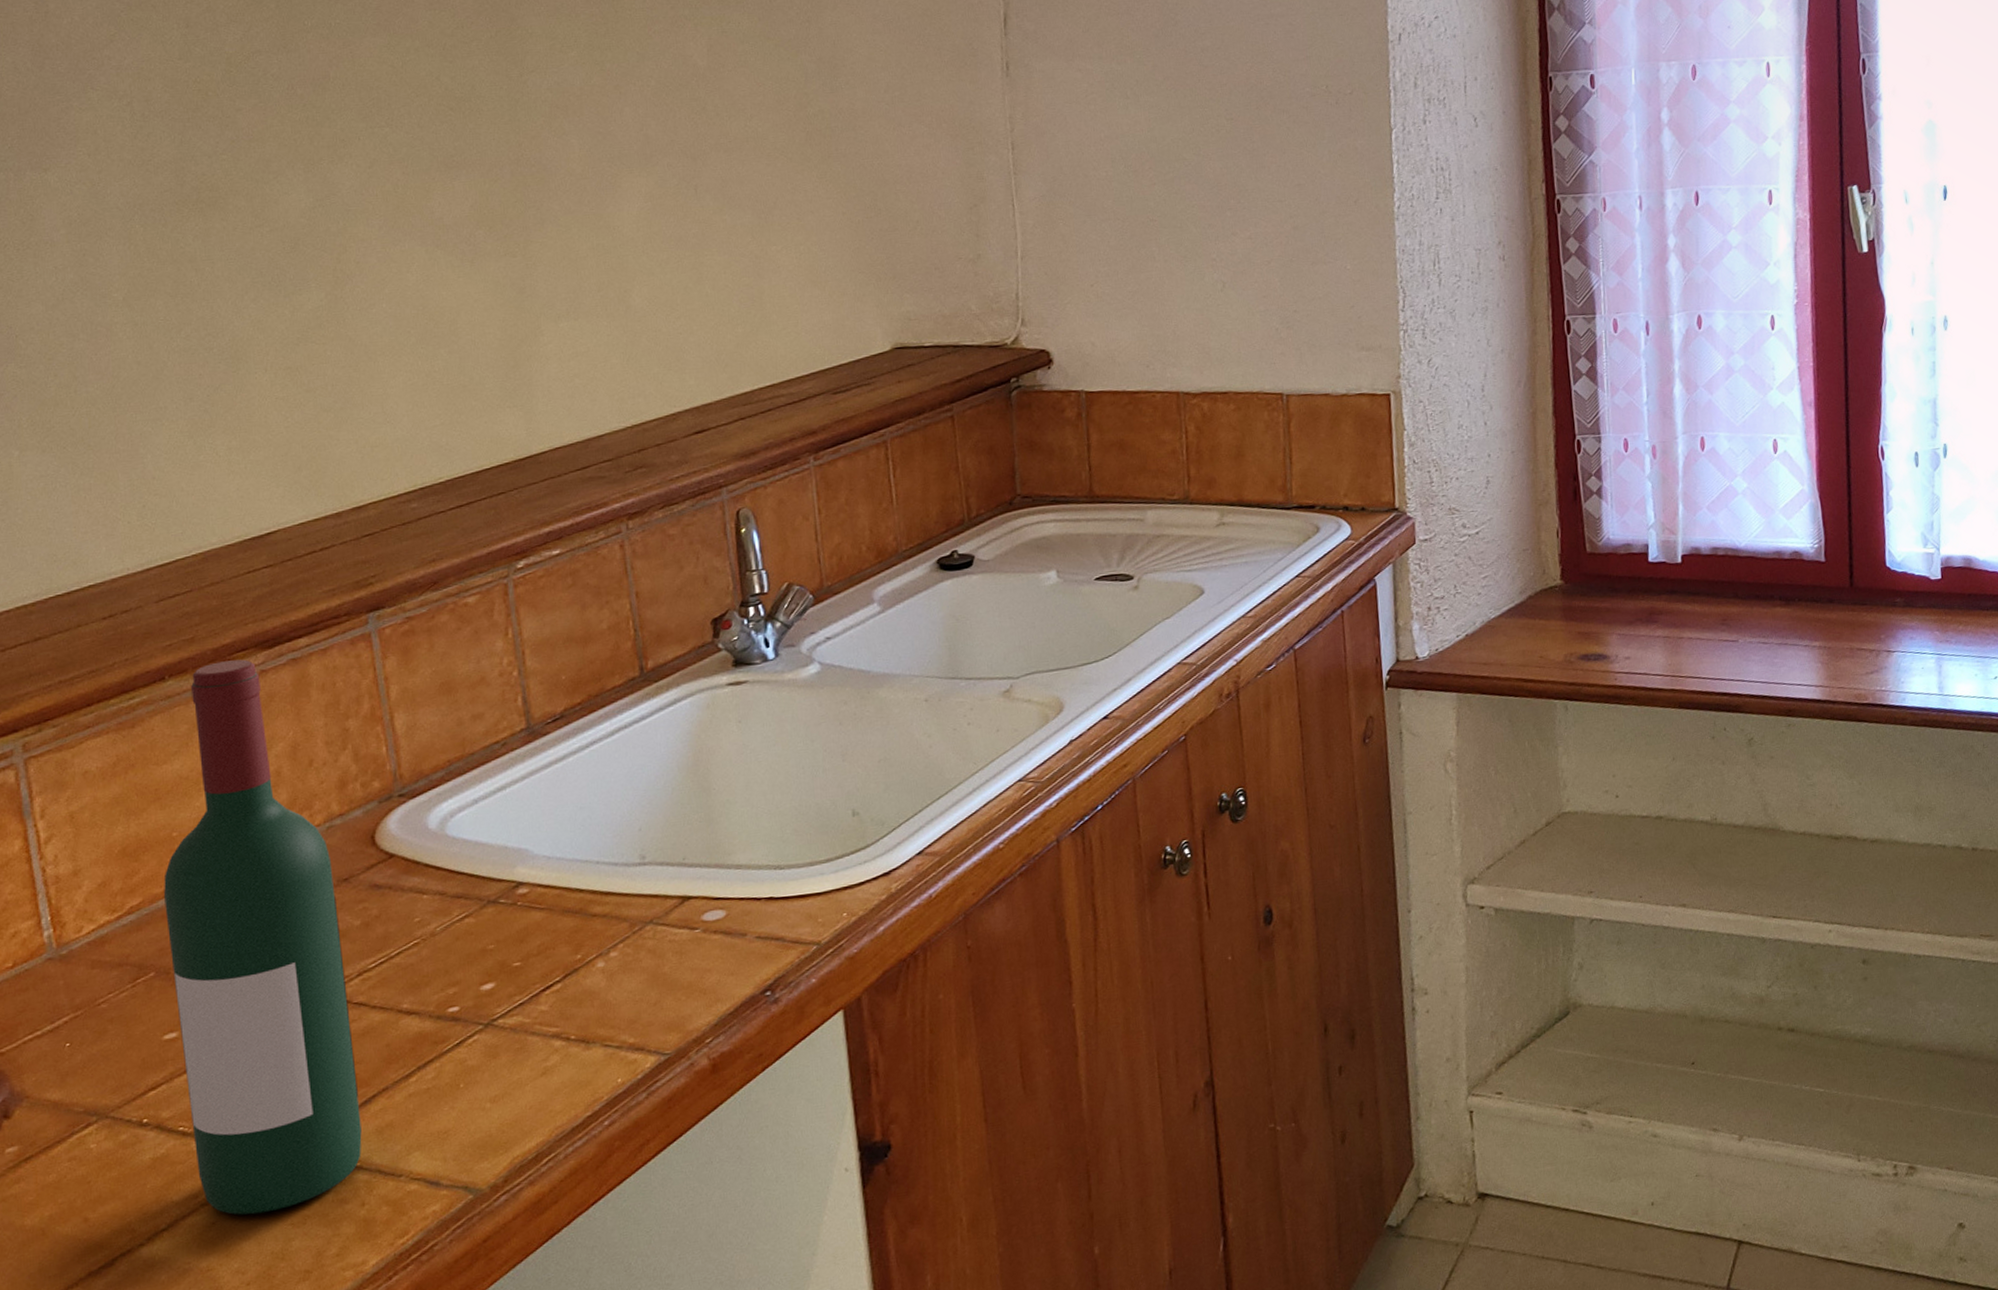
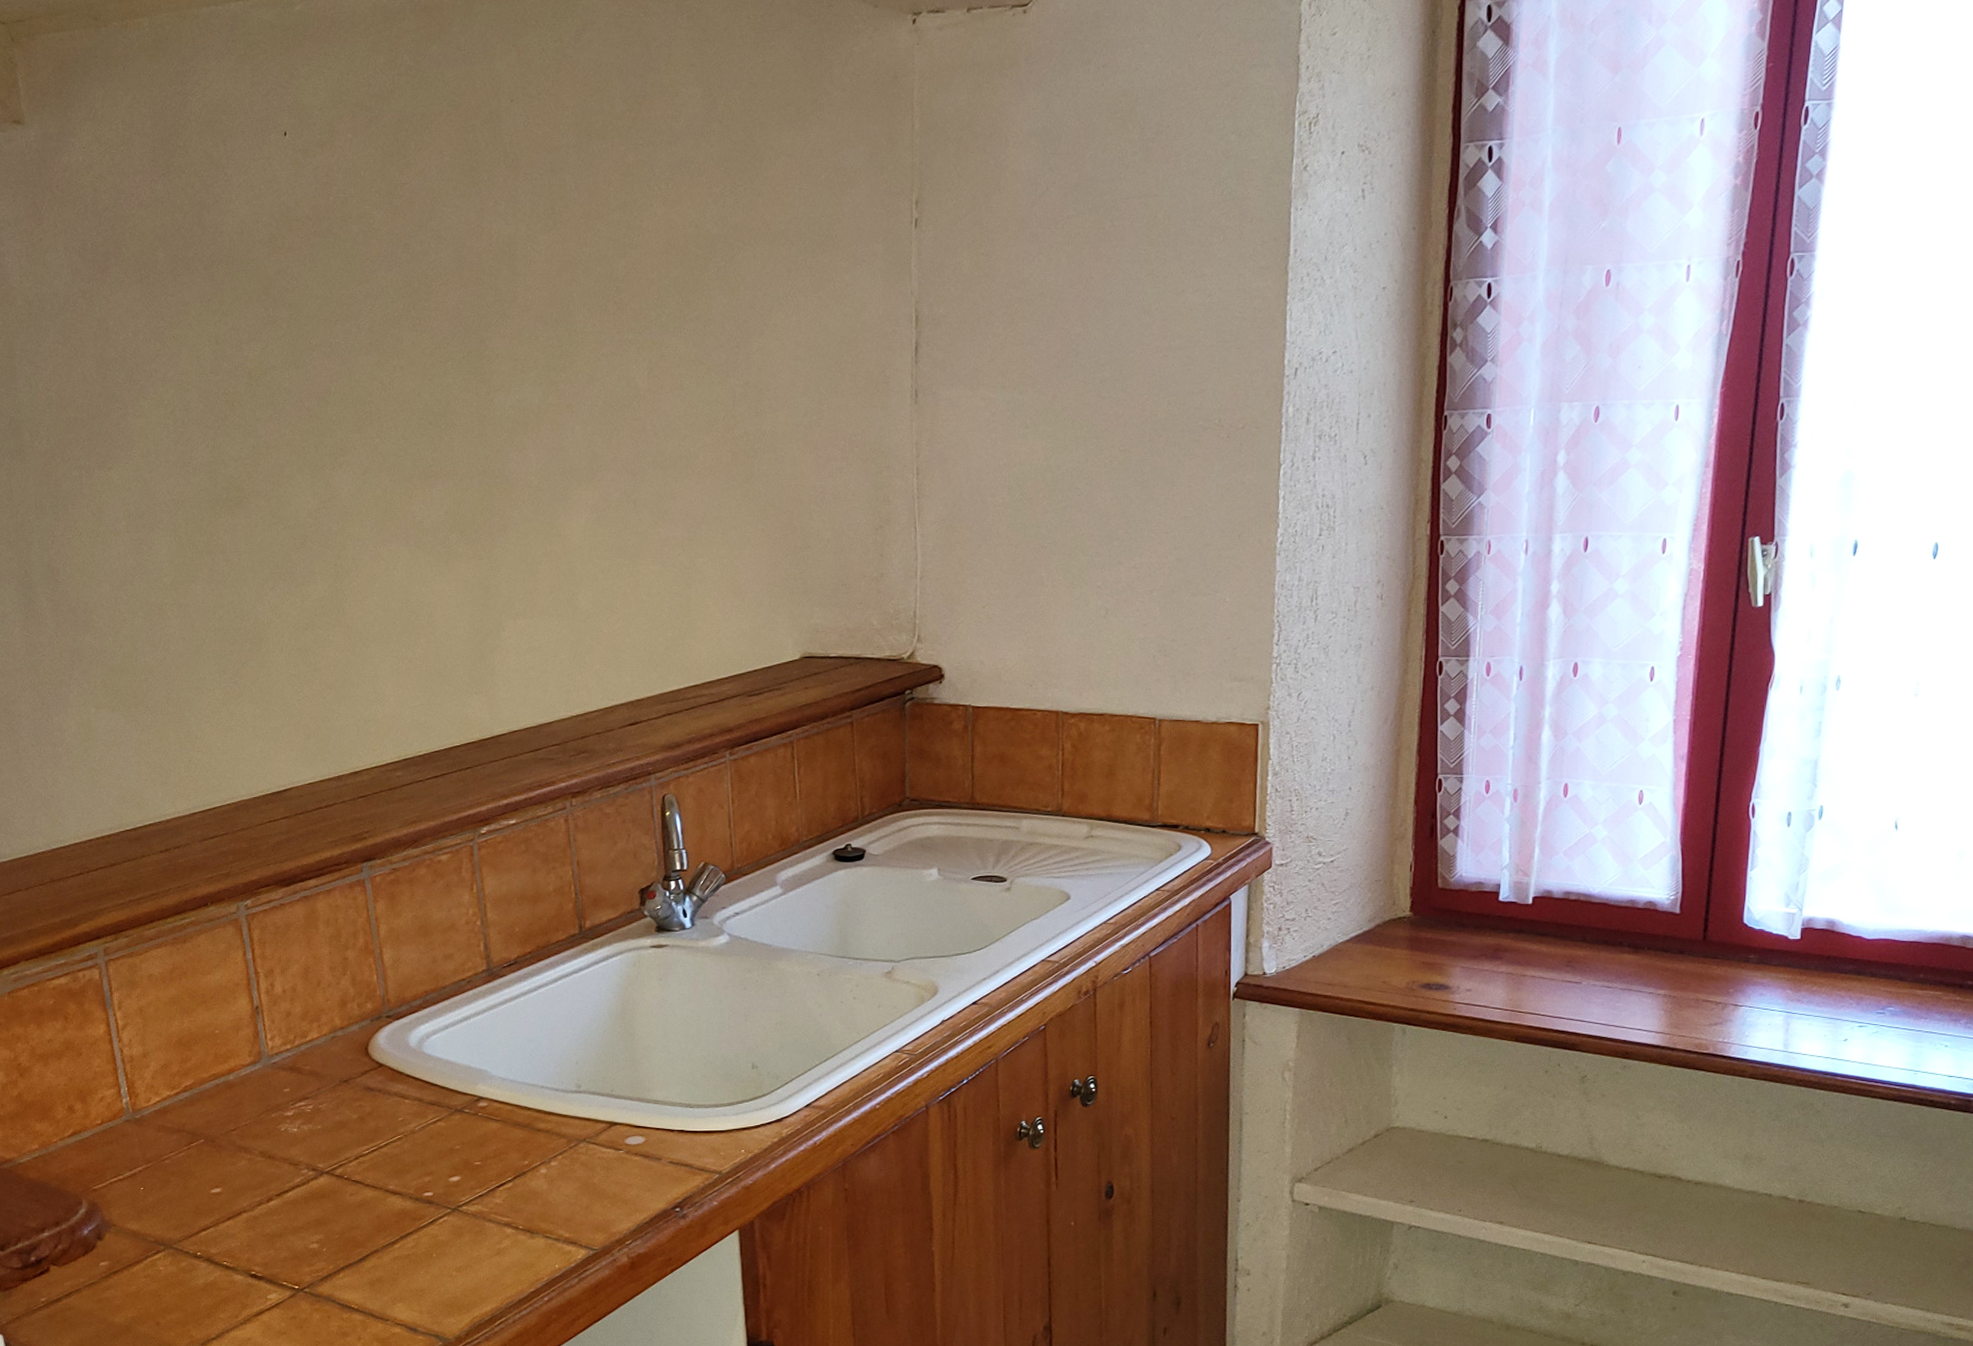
wine bottle: present [163,659,362,1215] -> none [209,894,359,1336]

